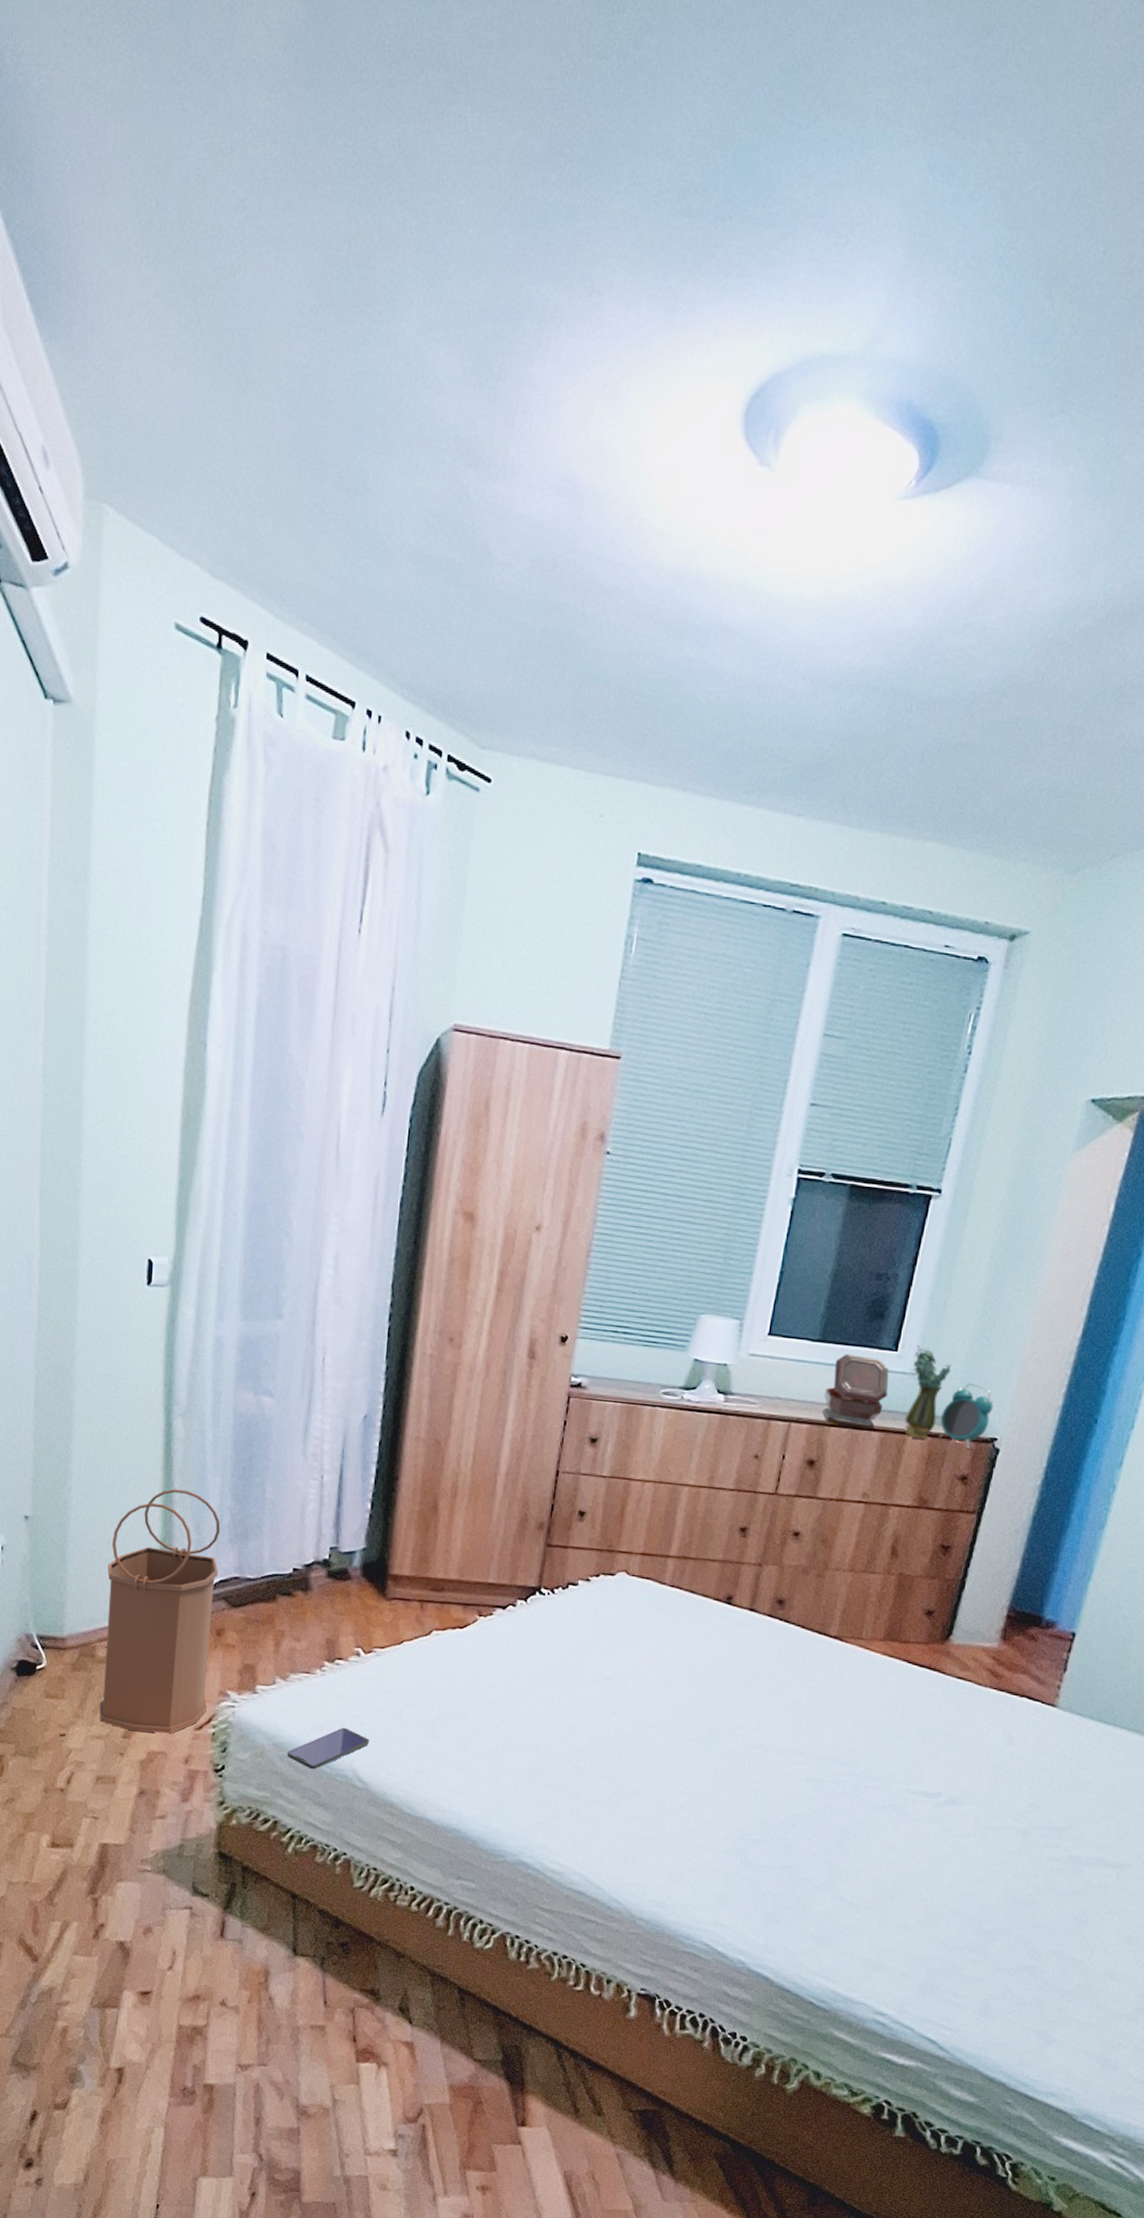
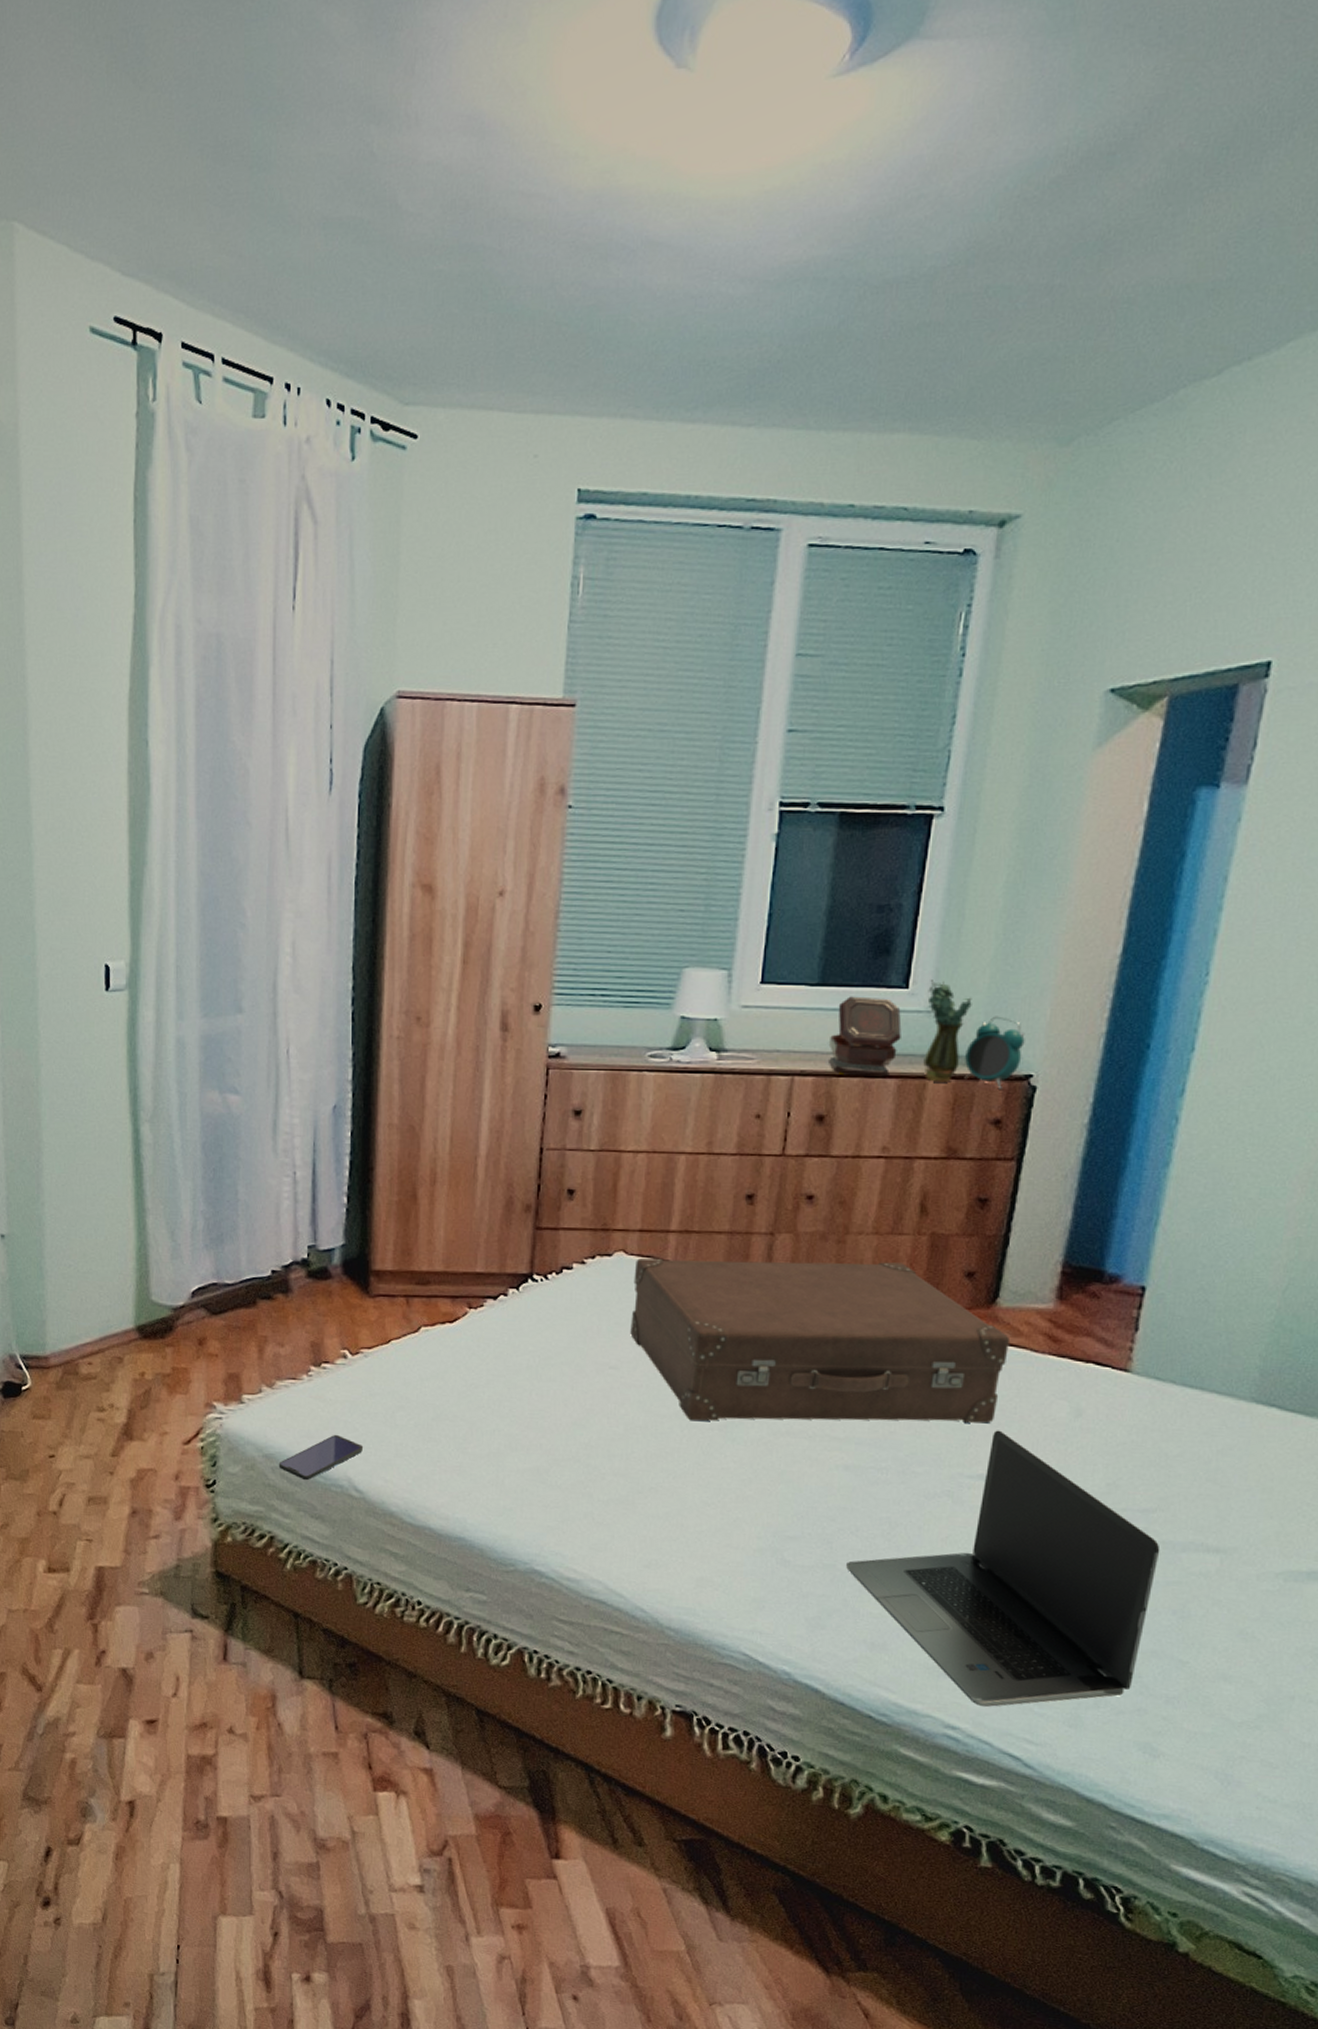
basket: present [99,1489,221,1734] -> none [85,1196,197,1450]
suitcase: none [626,1579,958,1746] -> present [630,1257,1009,1424]
laptop computer: none [801,1752,1069,1997] -> present [846,1430,1160,1707]

